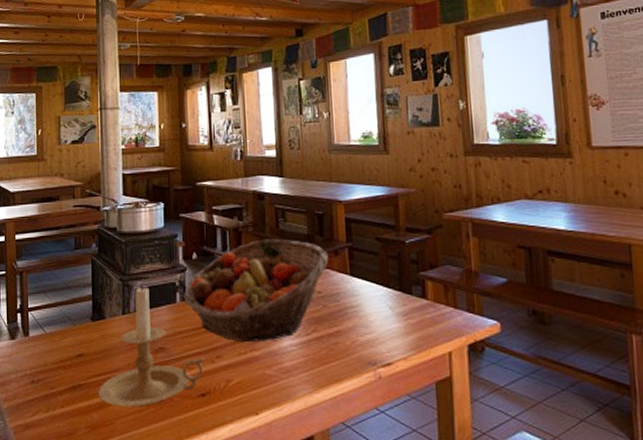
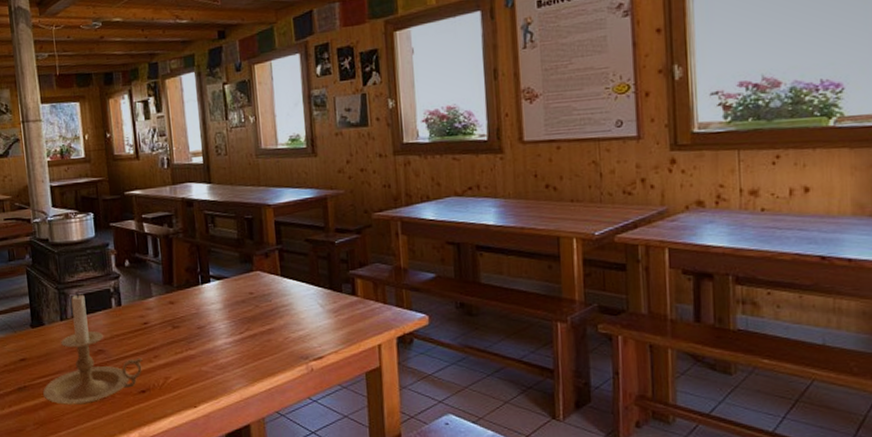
fruit basket: present [183,239,329,341] -> none [118,244,260,342]

